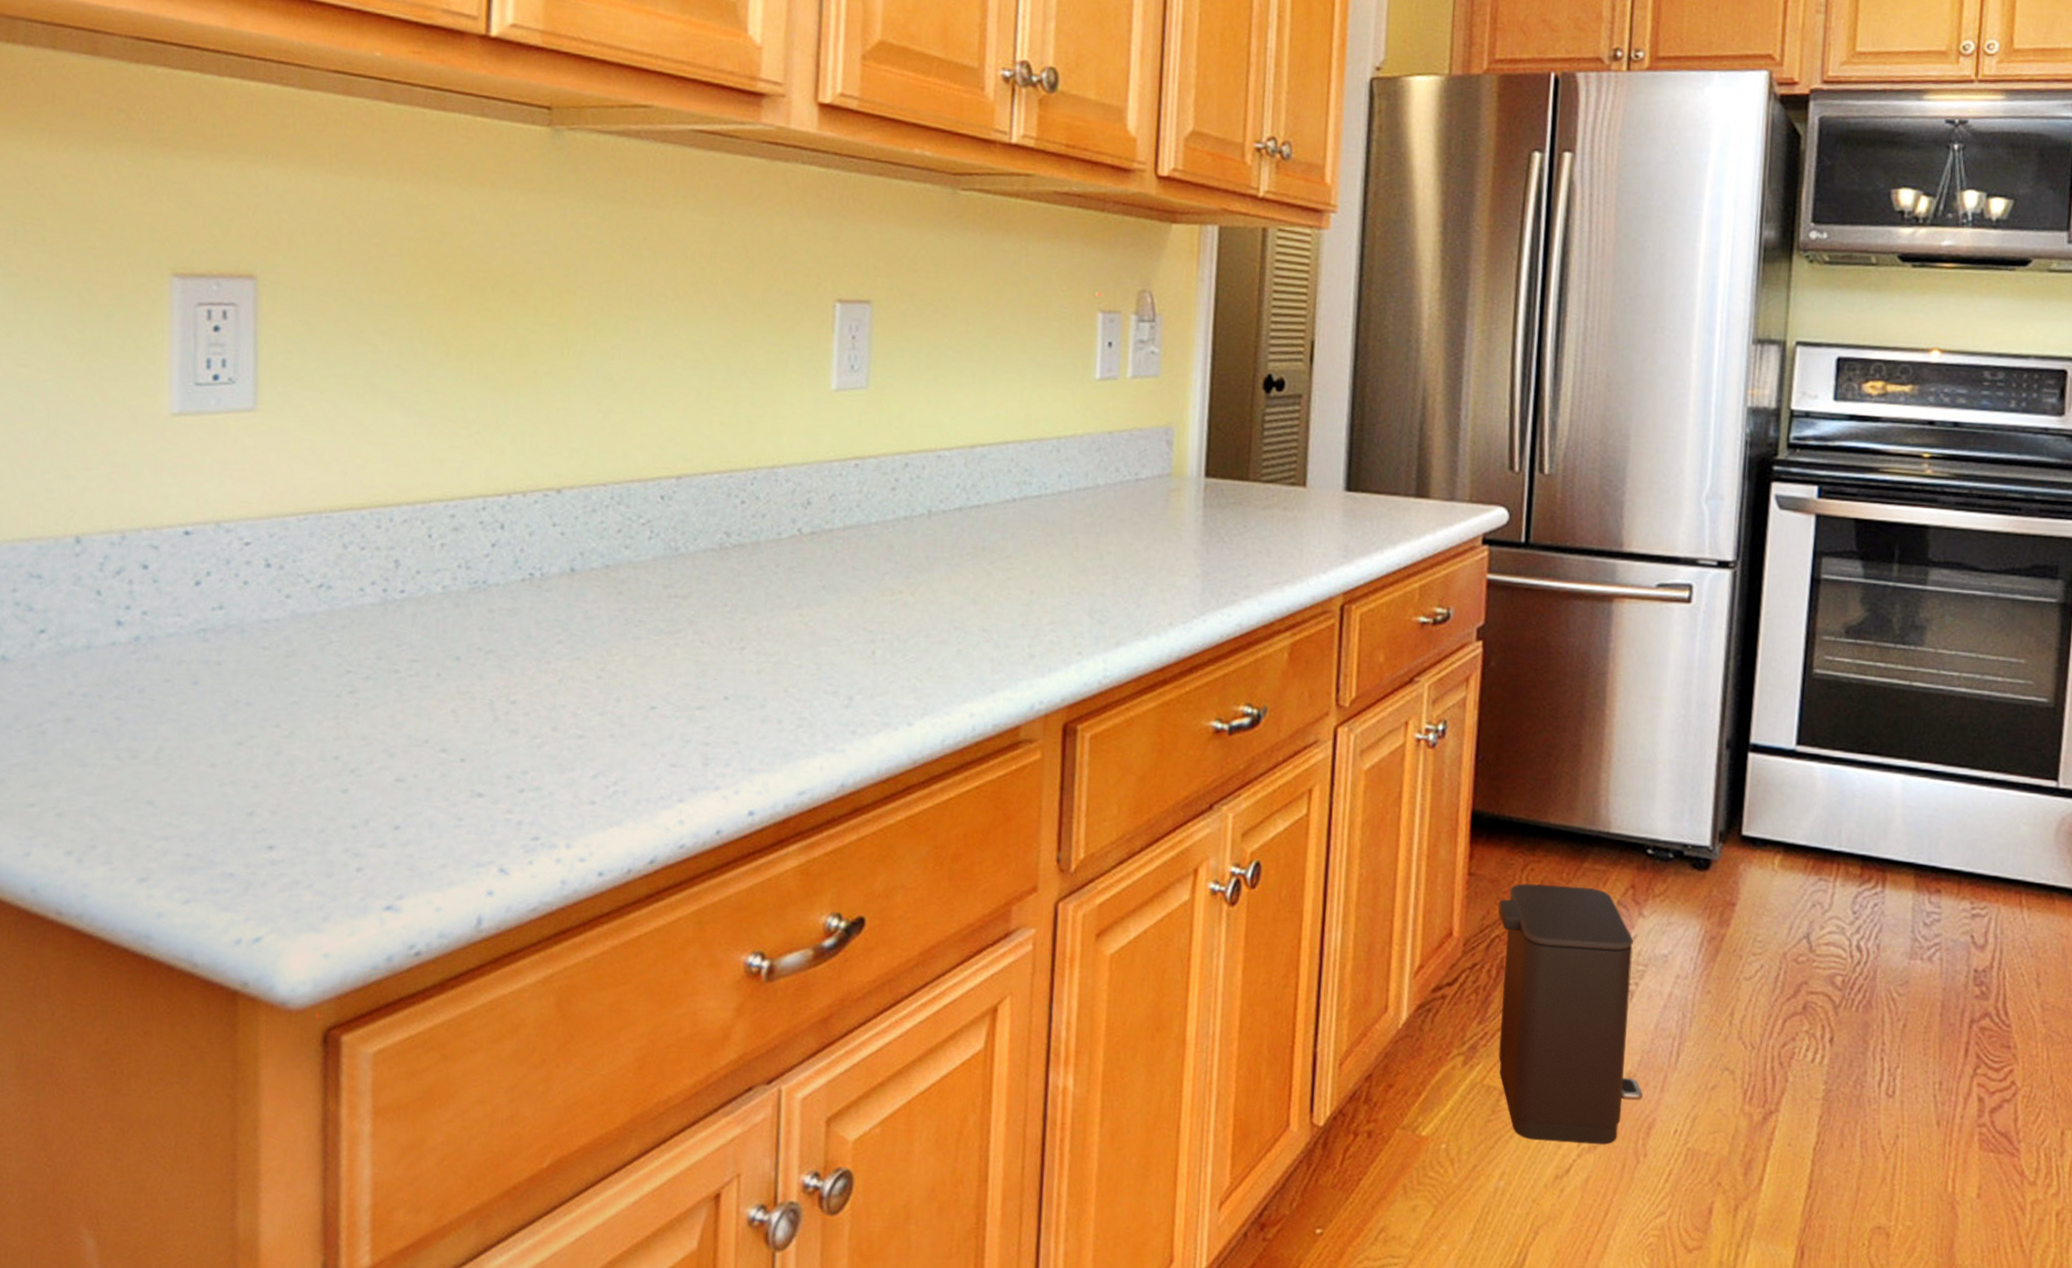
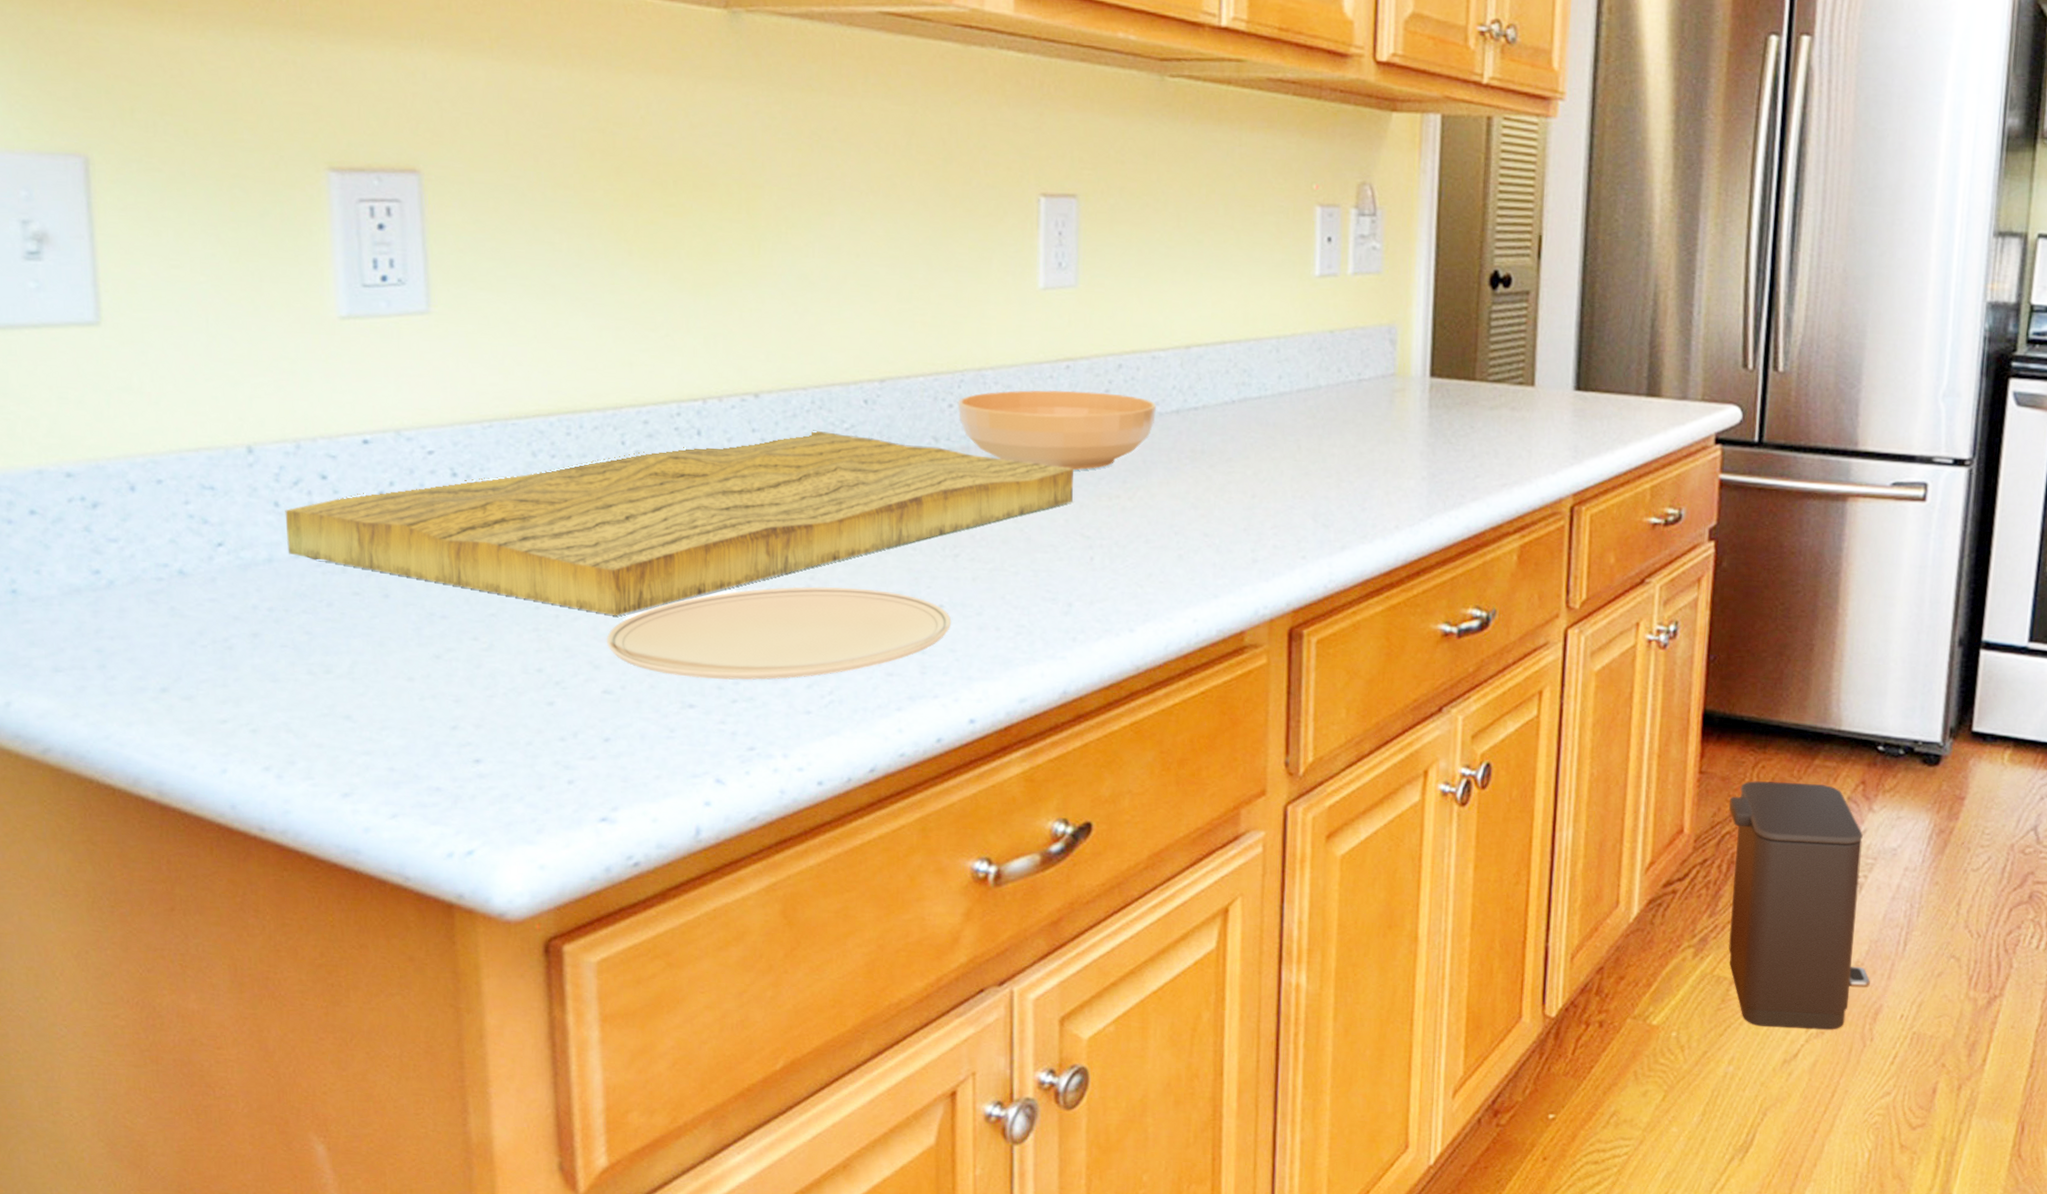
cutting board: none [105,524,859,704] -> present [285,430,1073,616]
plate: none [402,677,736,770] -> present [606,586,952,681]
bowl: none [749,487,941,566] -> present [957,389,1157,471]

